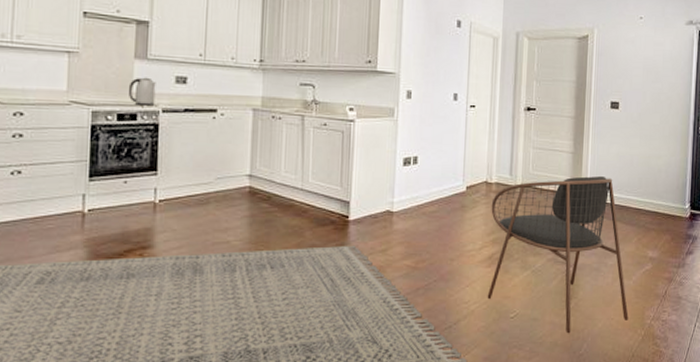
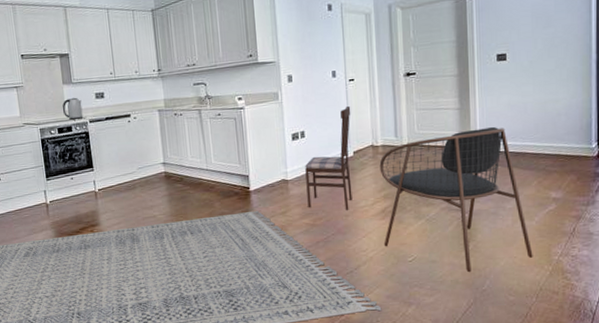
dining chair: none [411,134,469,253] -> present [305,105,352,210]

